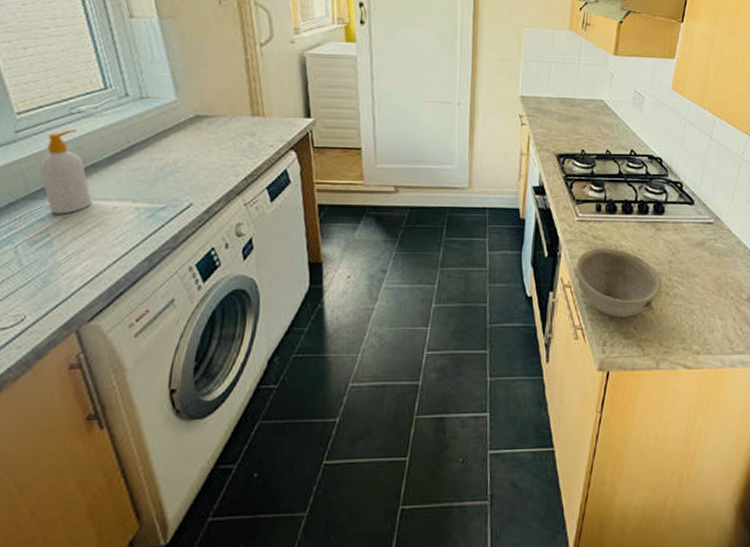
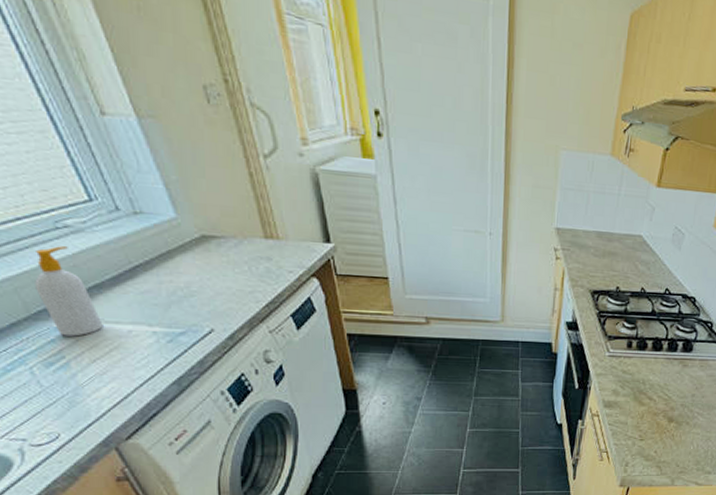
bowl: present [576,248,662,317] -> none [604,382,684,443]

